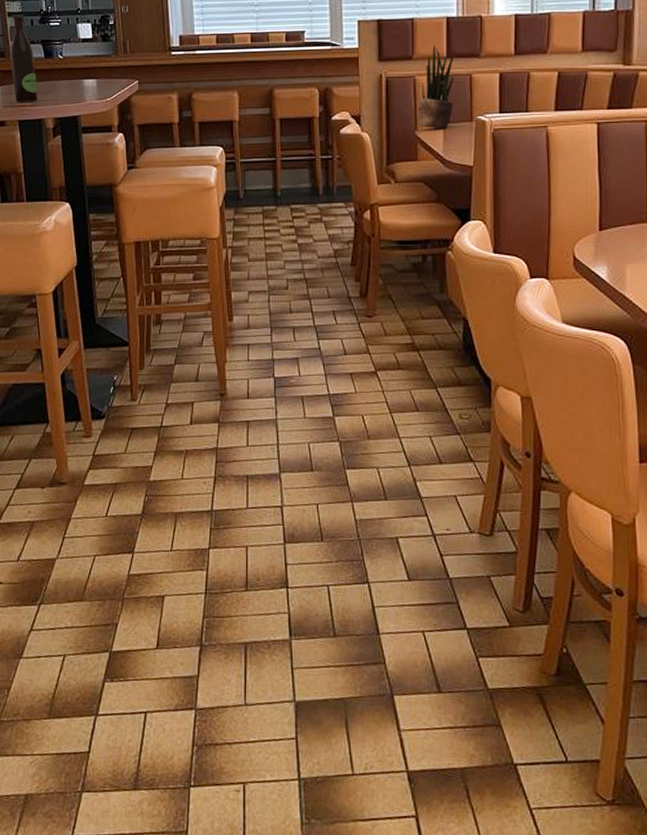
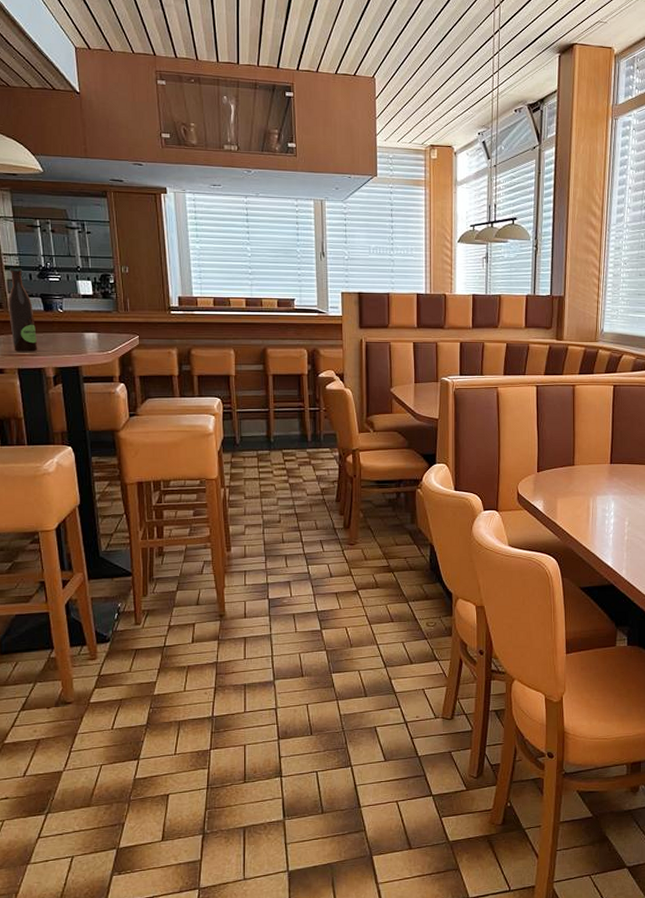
potted plant: present [418,45,455,129] -> none [393,317,424,388]

